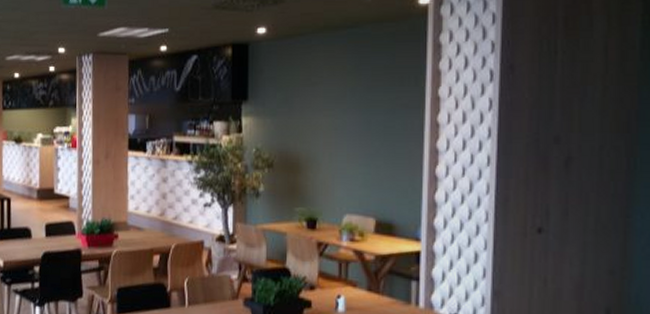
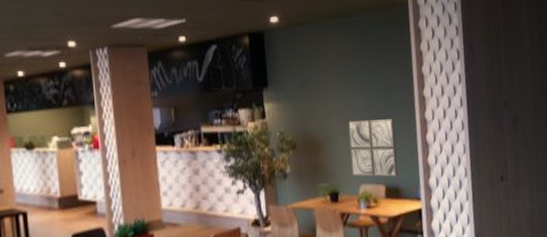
wall art: none [336,143,394,211] -> present [348,119,398,177]

